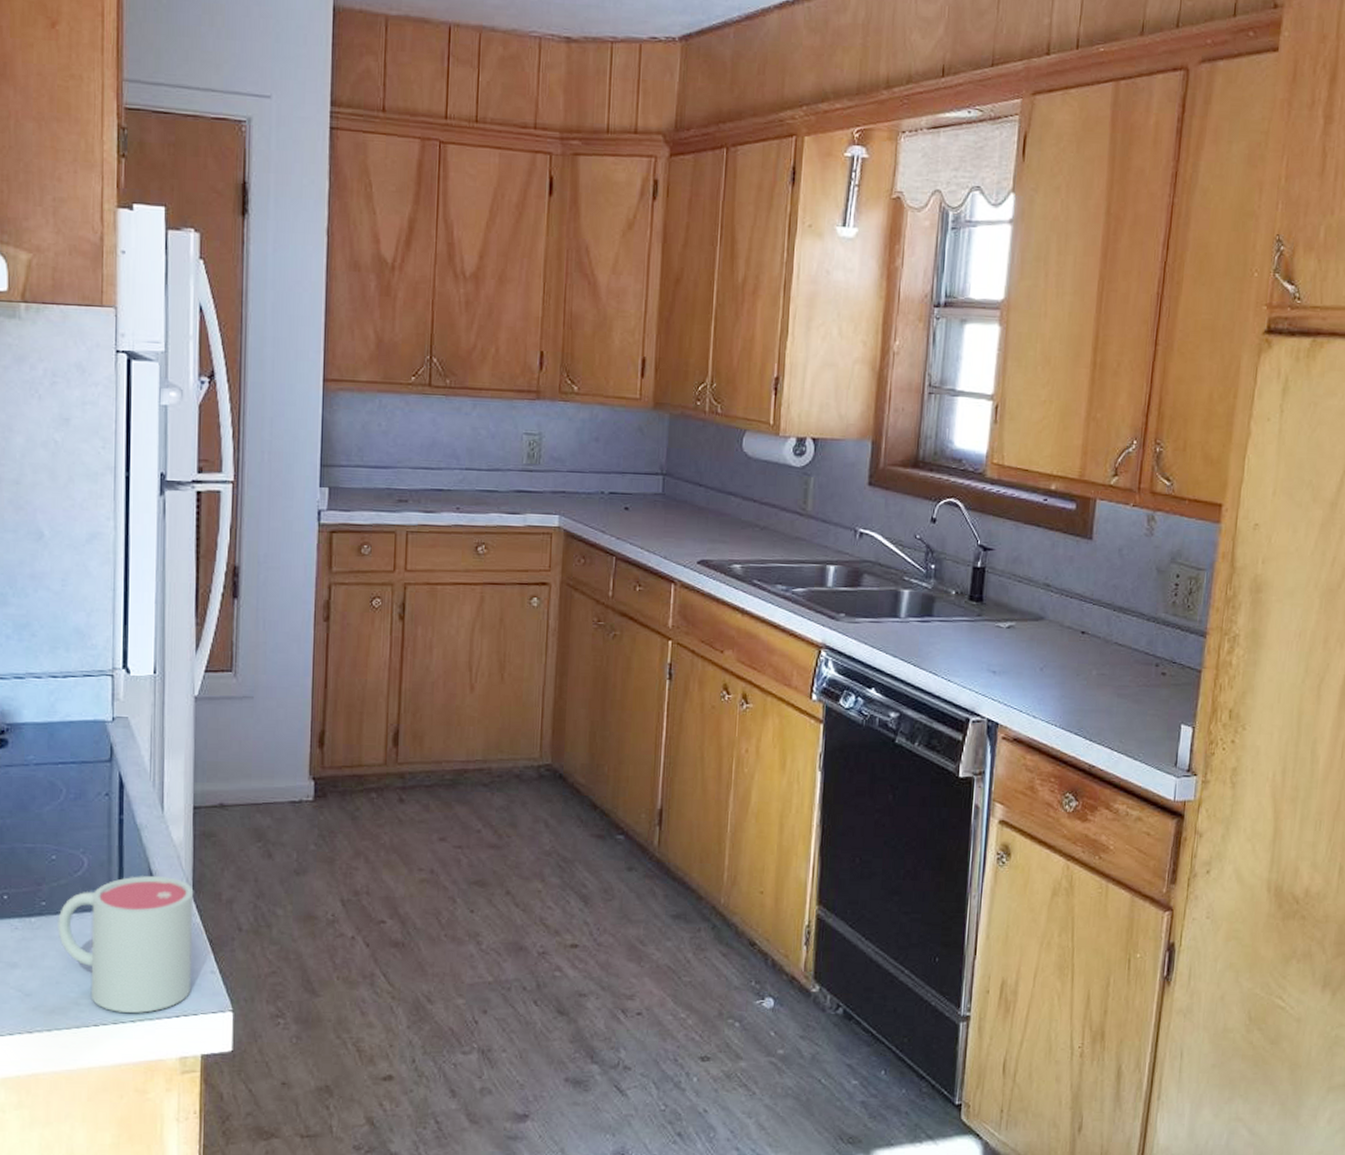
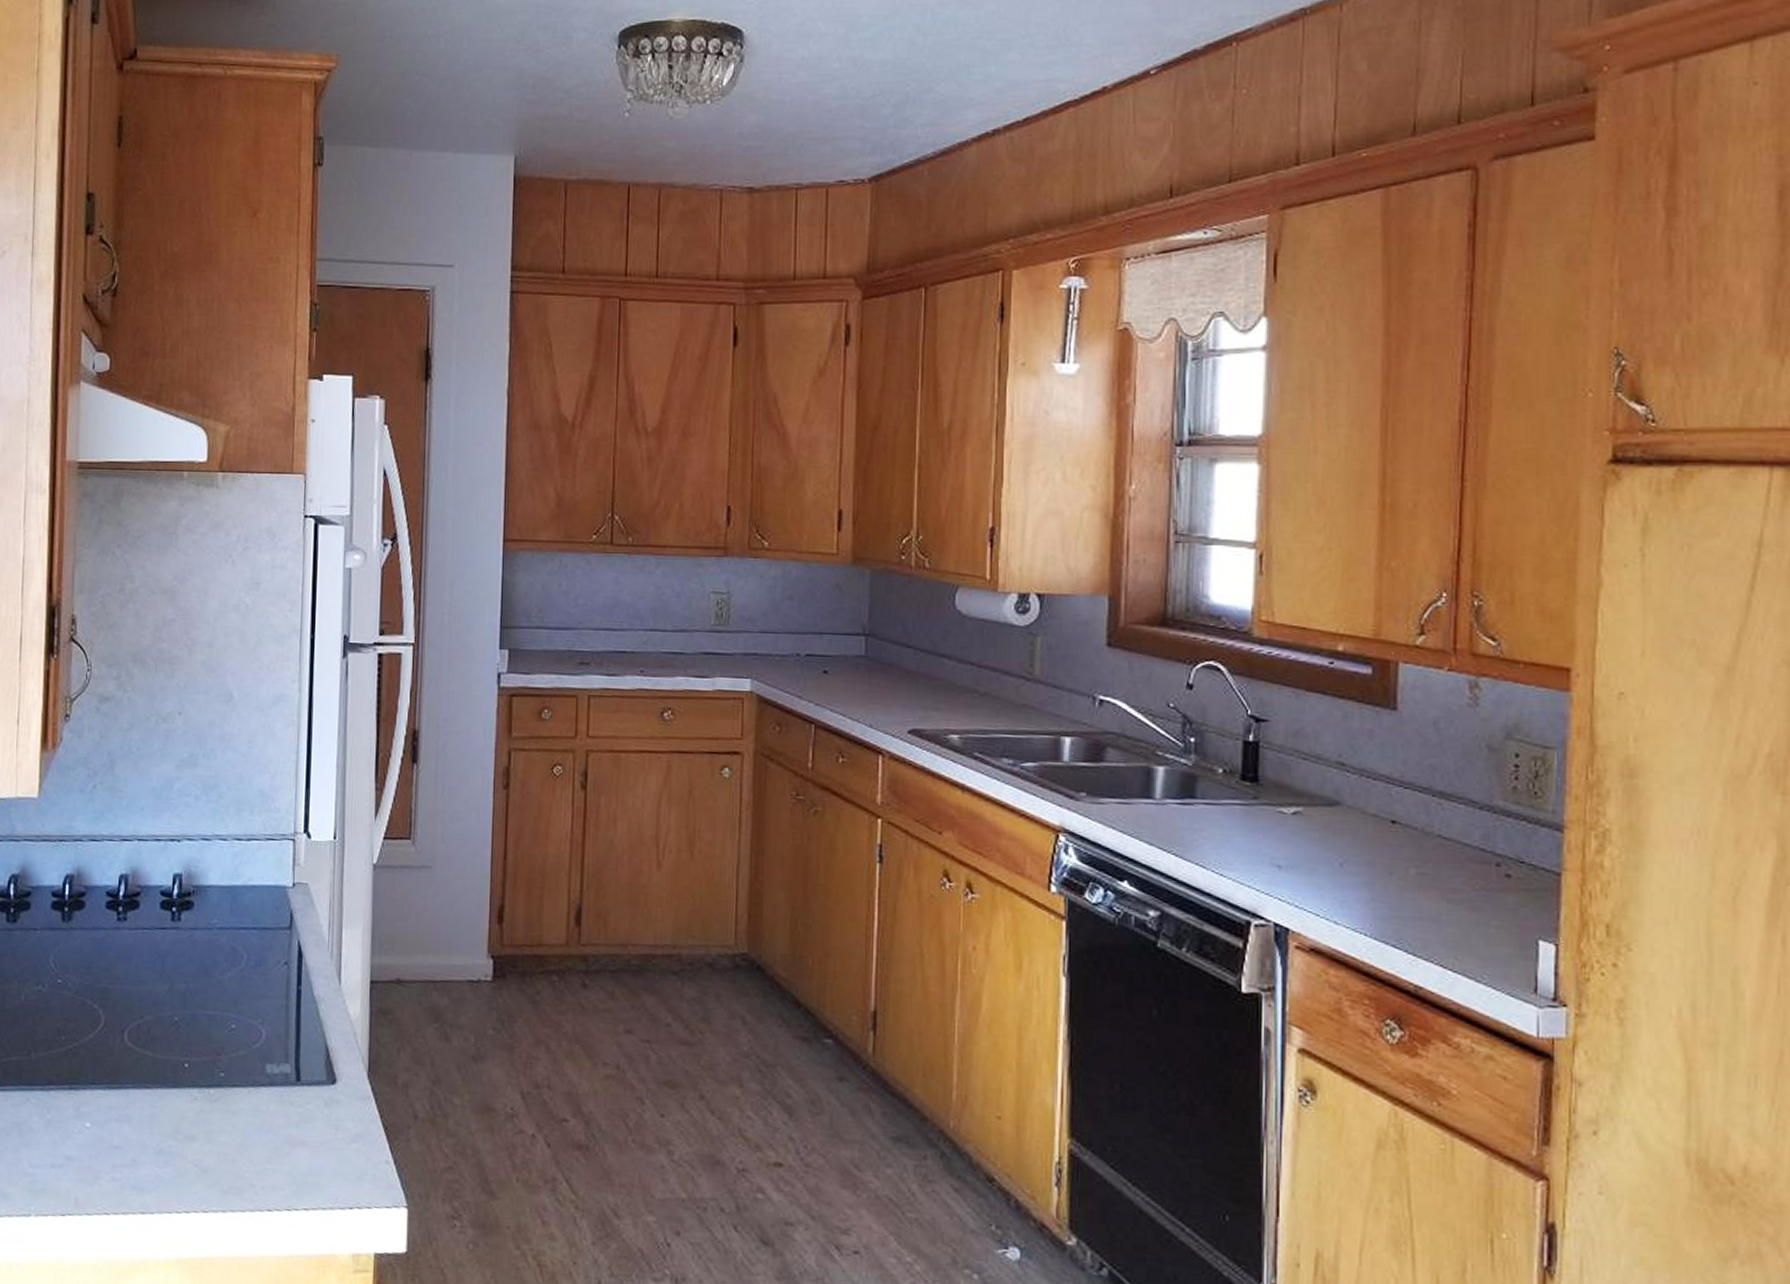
mug: present [58,876,194,1013] -> none [235,1051,370,1201]

